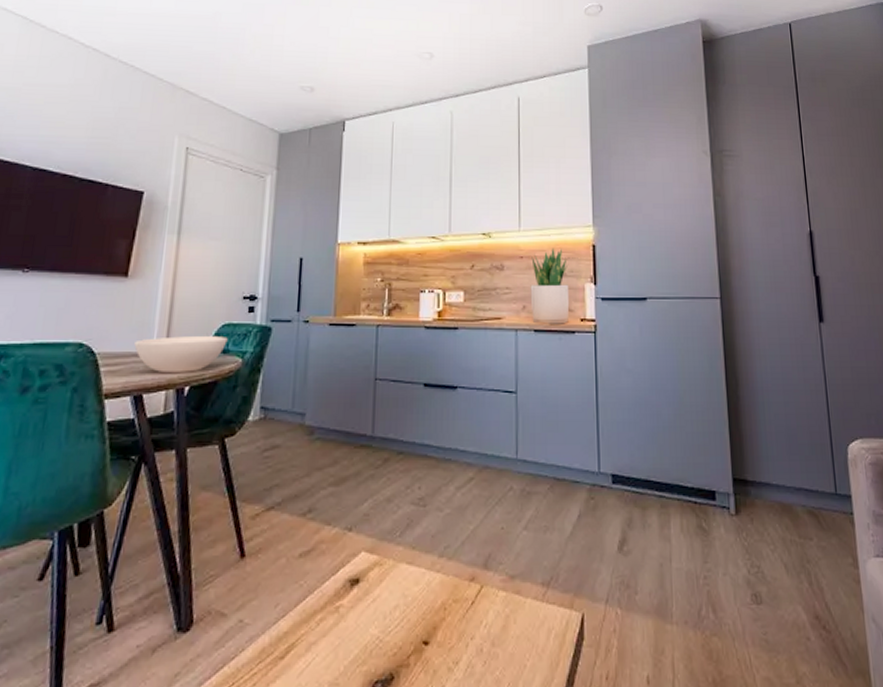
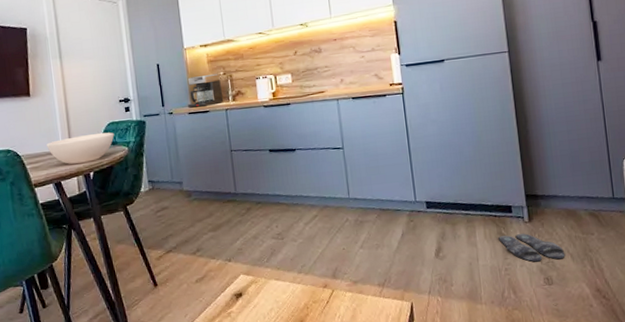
coffee maker: none [330,278,377,319] -> present [187,73,224,108]
planter: present [530,247,570,324] -> none [343,28,380,93]
slippers: none [698,530,778,571] -> present [499,233,565,262]

